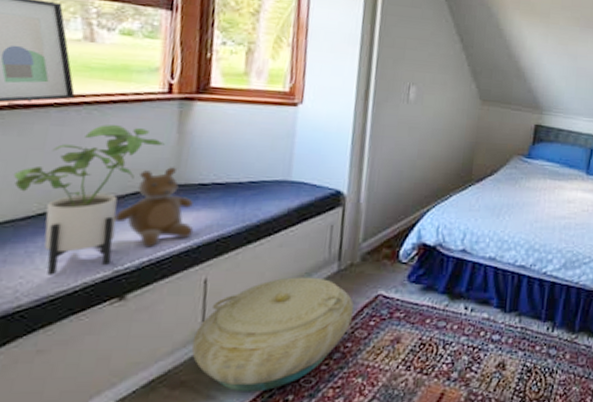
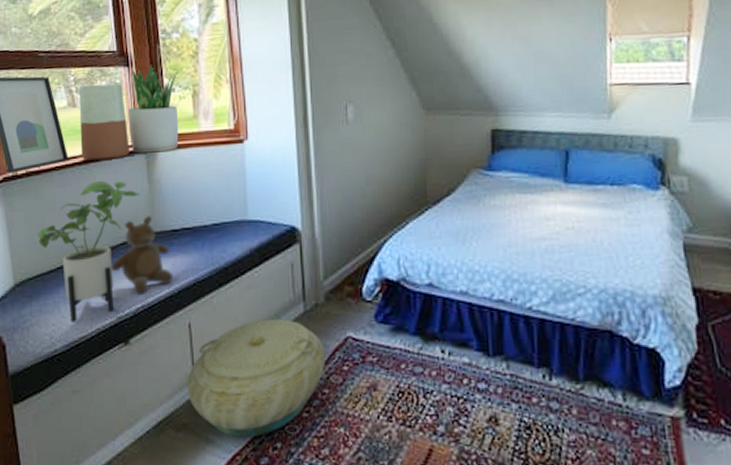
vase: none [92,20,162,104] -> present [78,84,129,161]
planter: none [161,13,234,104] -> present [128,65,179,154]

